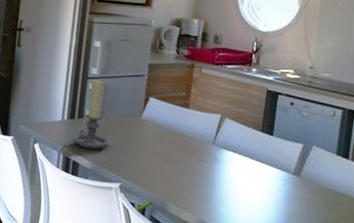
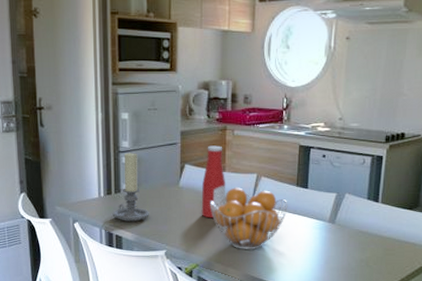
bottle: none [160,81,189,156] -> present [201,145,226,219]
fruit basket: none [170,126,251,195] -> present [210,187,288,250]

